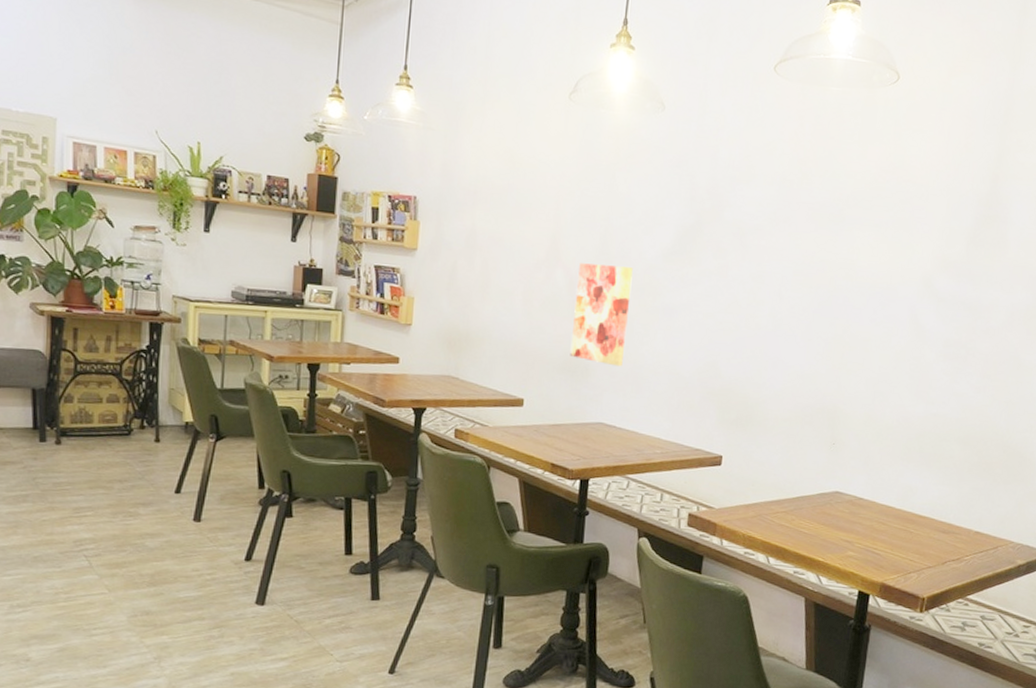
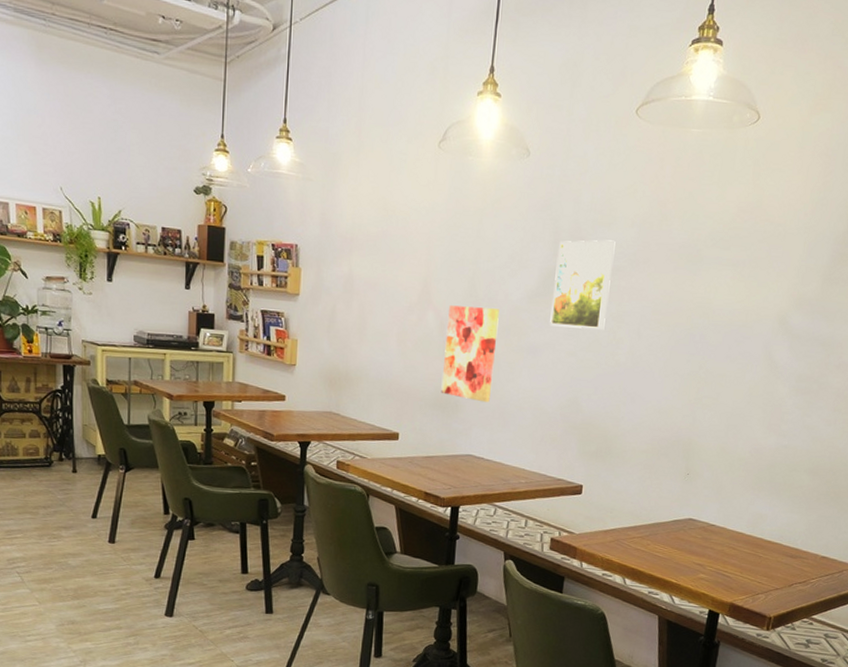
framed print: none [686,197,755,291] -> present [550,240,616,330]

